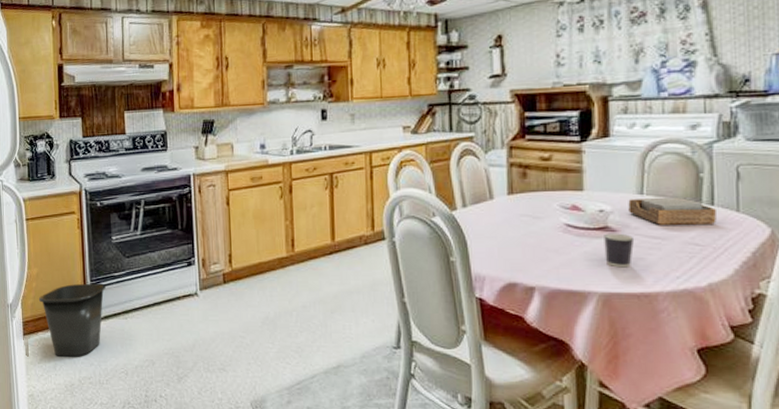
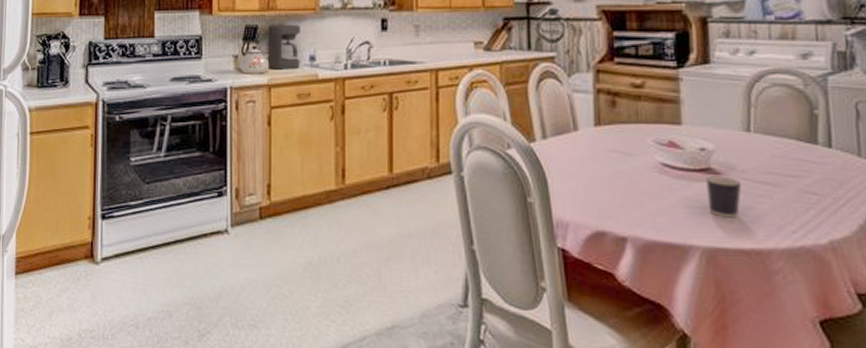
waste bin: present [38,283,106,357] -> none [37,213,119,304]
kettle: none [200,132,226,162] -> present [240,39,270,74]
coffee maker: none [223,117,253,158] -> present [267,24,300,70]
napkin holder: present [628,197,716,225] -> none [733,135,835,170]

